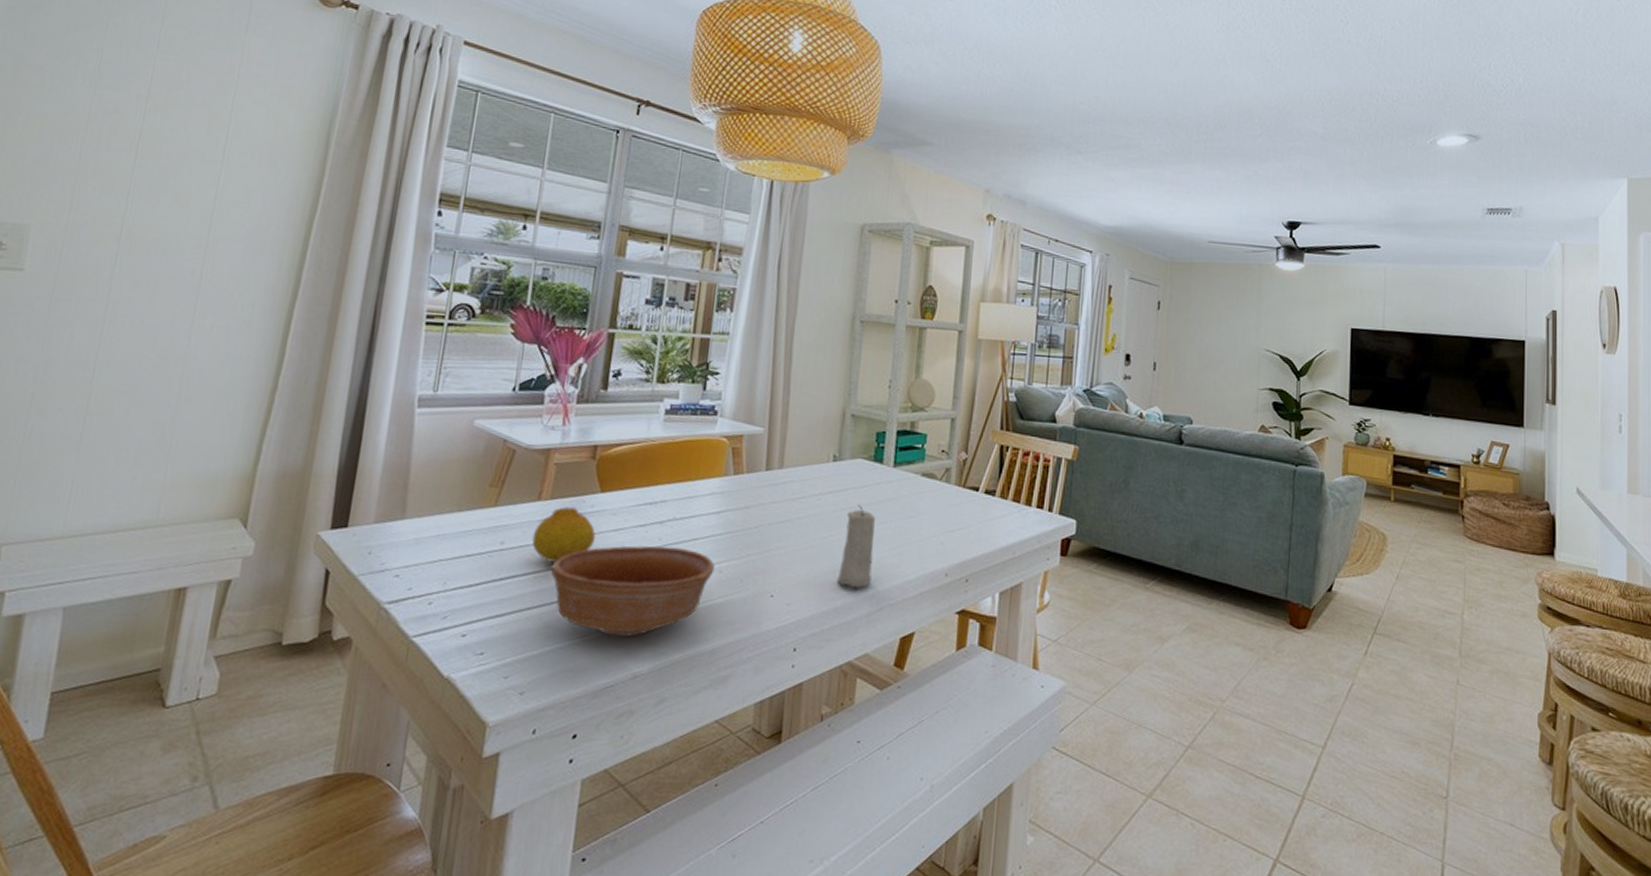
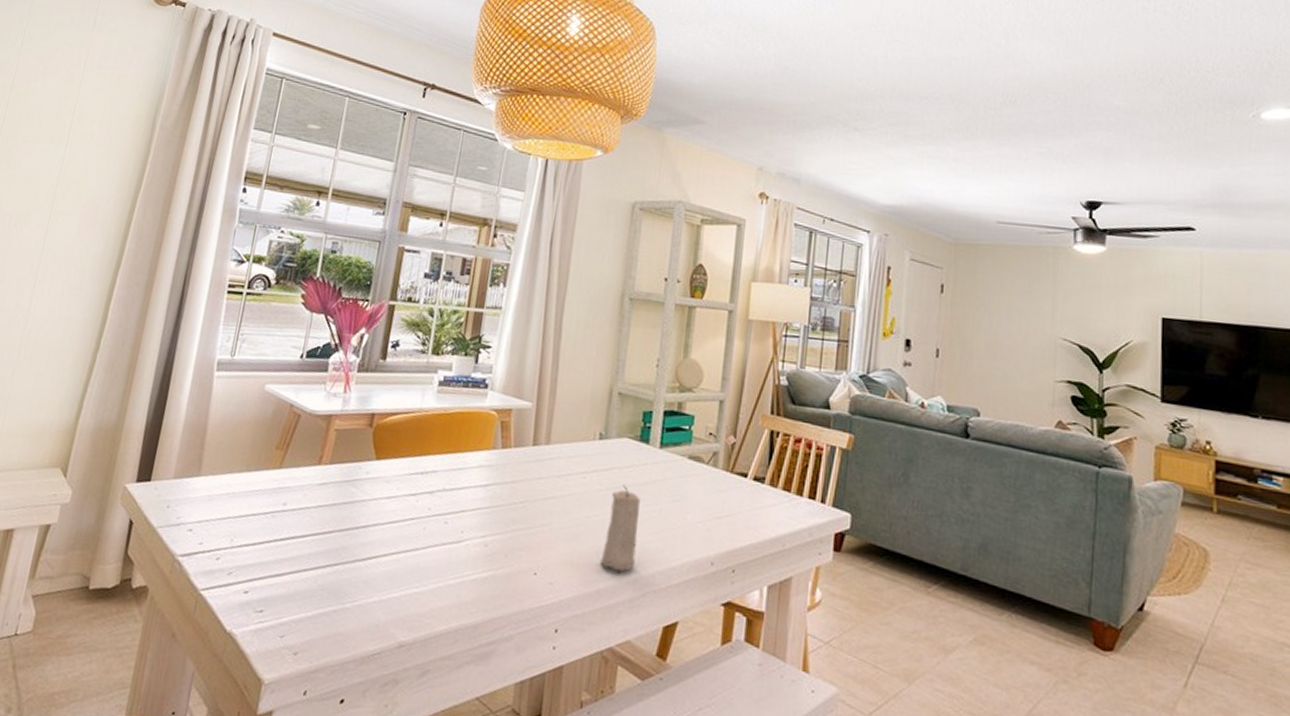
fruit: present [532,506,596,563] -> none [311,472,370,527]
bowl: present [551,545,715,637] -> none [327,513,481,605]

